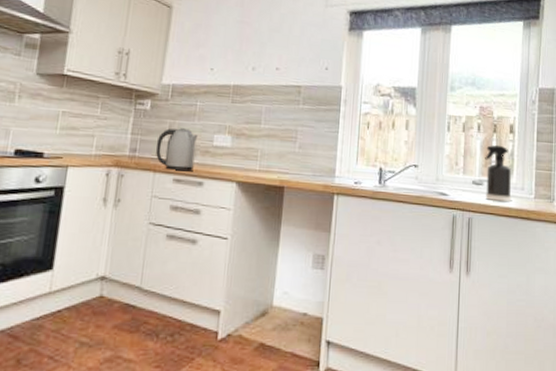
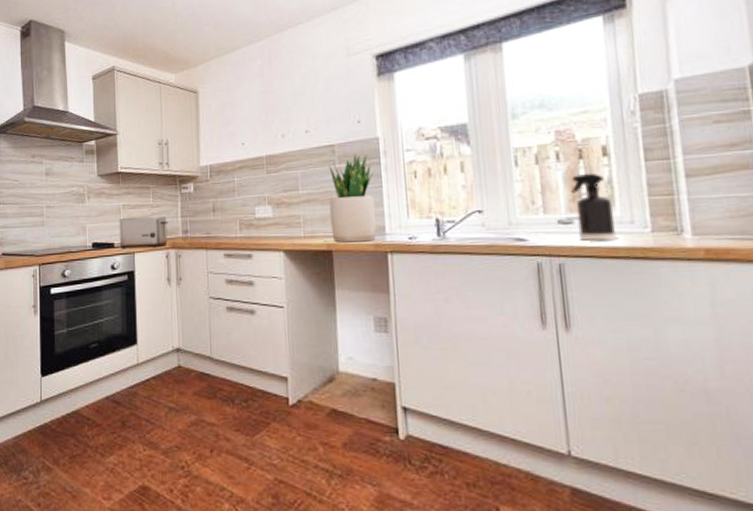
toaster: none [50,126,115,164] -> present [119,216,168,249]
kettle: present [155,128,197,172] -> none [204,205,241,247]
planter: none [286,98,333,182] -> present [329,154,377,243]

